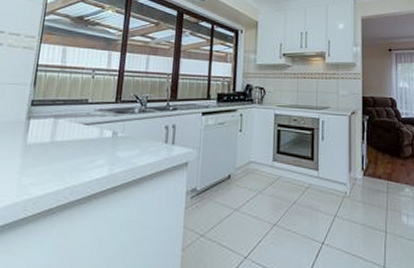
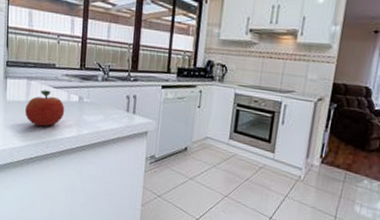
fruit: none [47,128,96,170] -> present [24,89,65,127]

